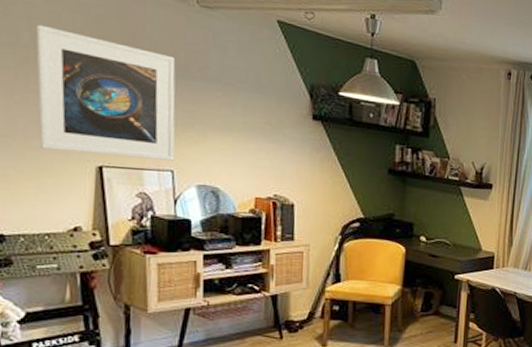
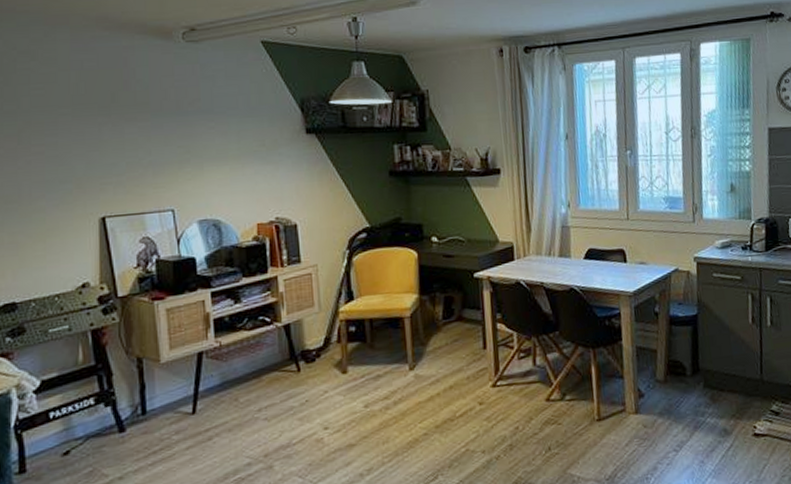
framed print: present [35,24,176,161] -> none [34,87,174,209]

